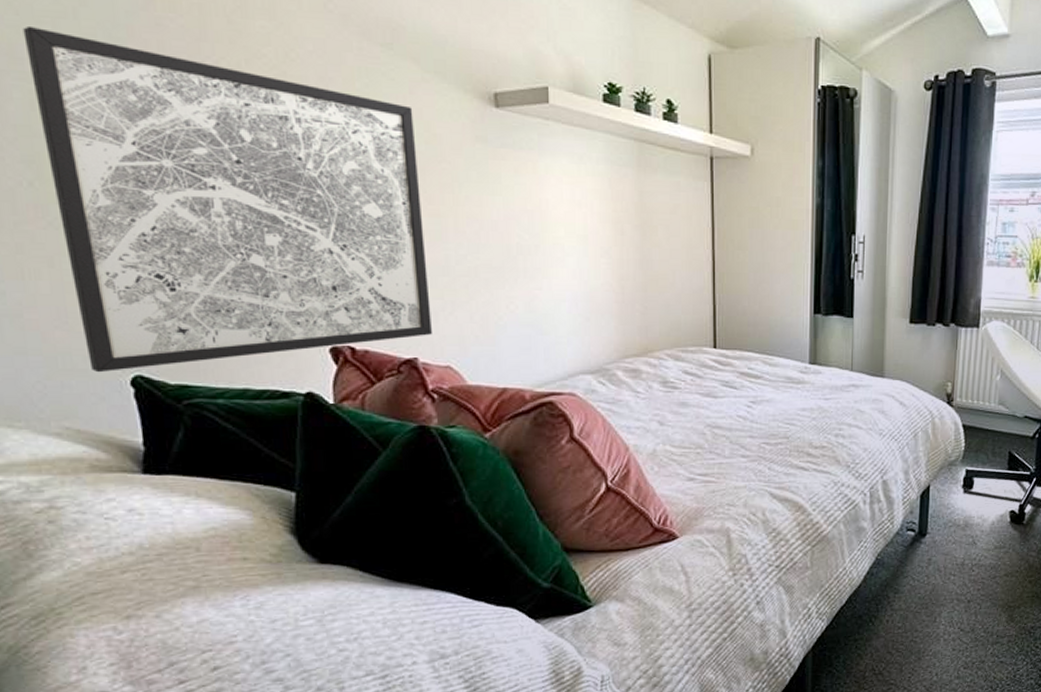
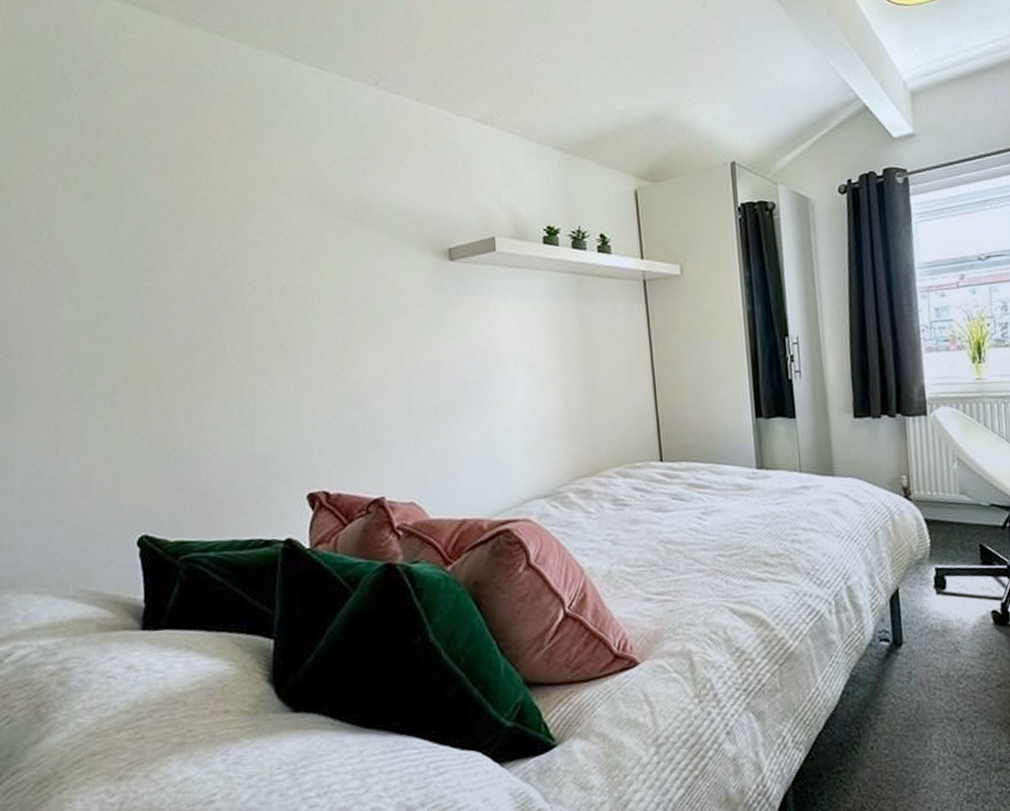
wall art: present [23,27,432,373] -> none [76,244,397,536]

